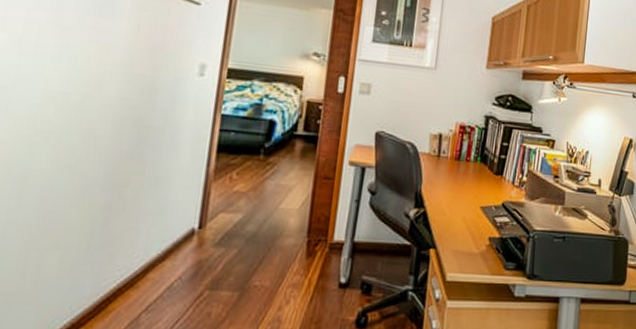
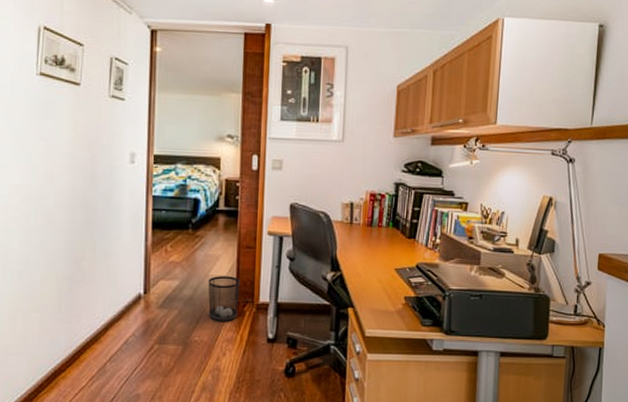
waste bin: none [274,209,314,263] -> present [208,276,241,321]

